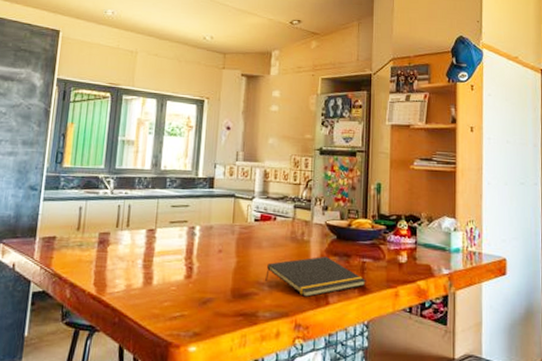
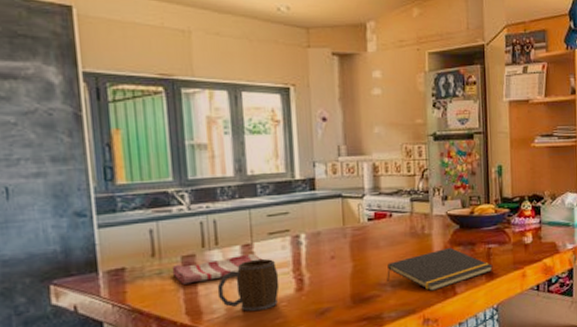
dish towel: none [89,237,163,258] -> present [172,253,263,284]
mug: none [121,243,173,292] -> present [217,258,280,312]

